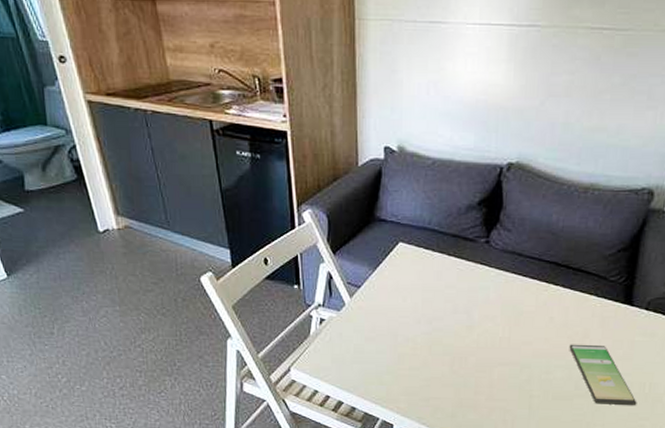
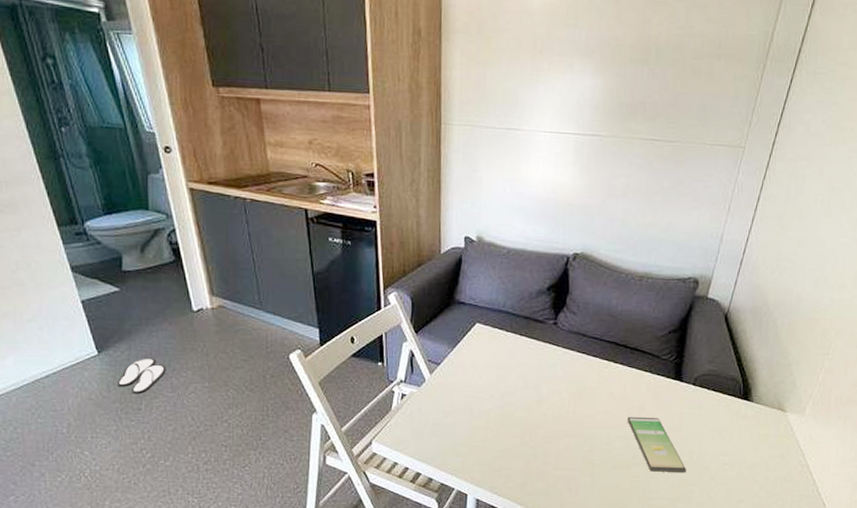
slippers: none [28,281,76,318] -> present [117,358,166,394]

